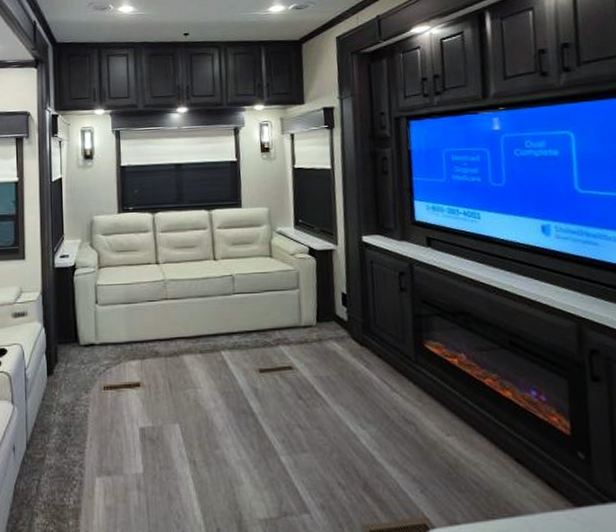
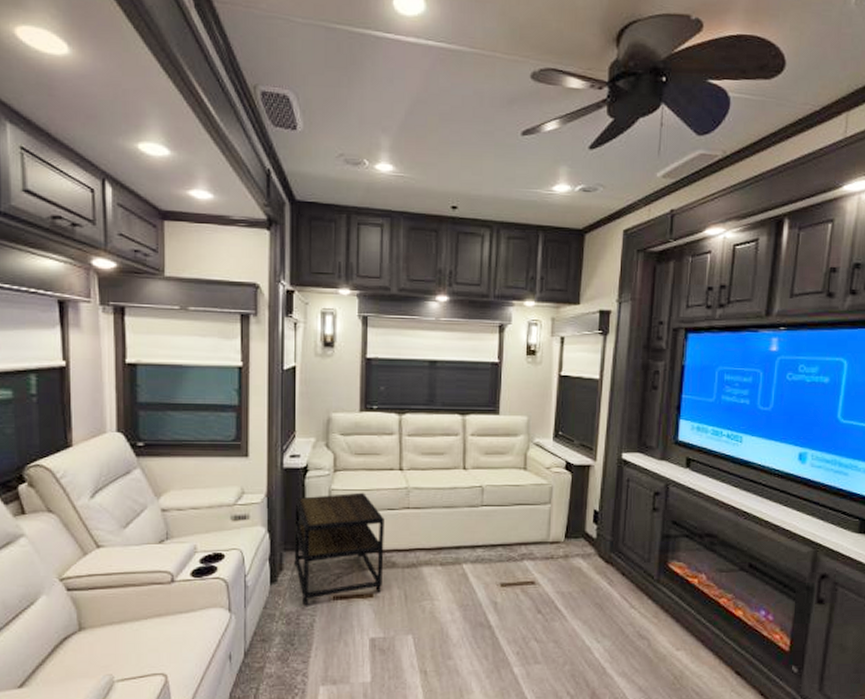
side table: none [66,286,148,395] -> present [294,492,384,605]

